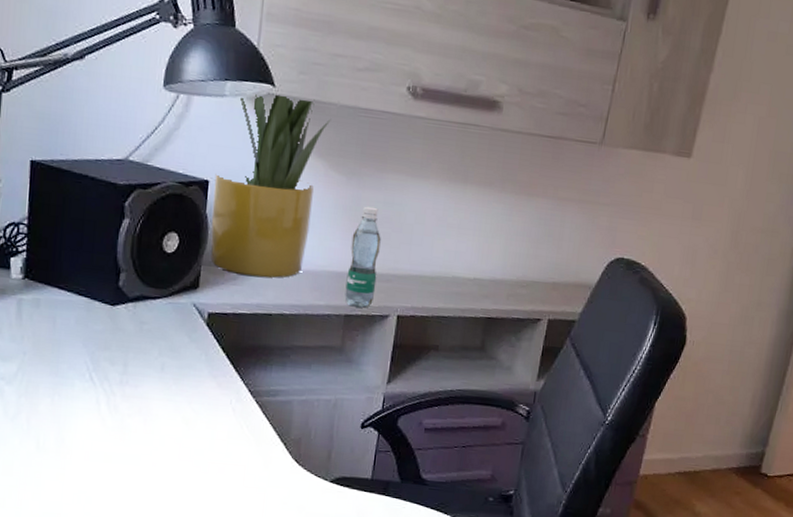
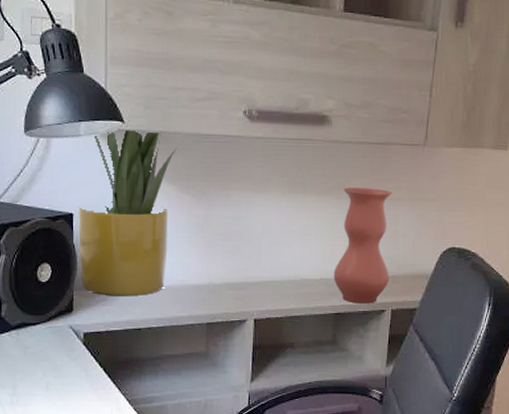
bottle: present [345,206,382,308] -> none [205,223,234,315]
vase: none [488,181,562,311] -> present [333,187,393,304]

